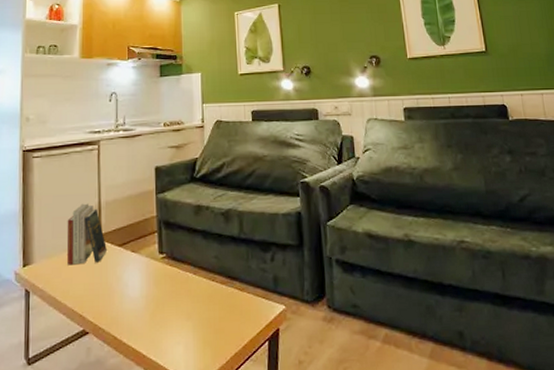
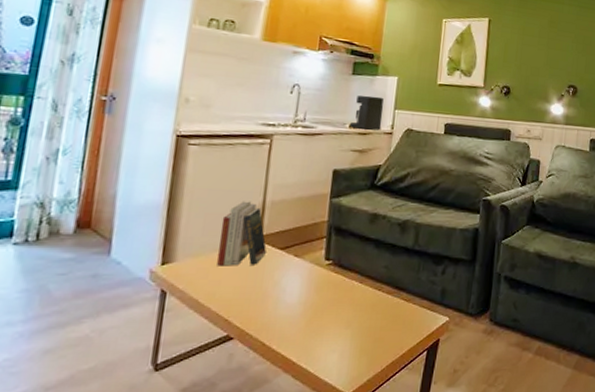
coffee maker: none [164,93,193,127] -> present [349,95,384,131]

